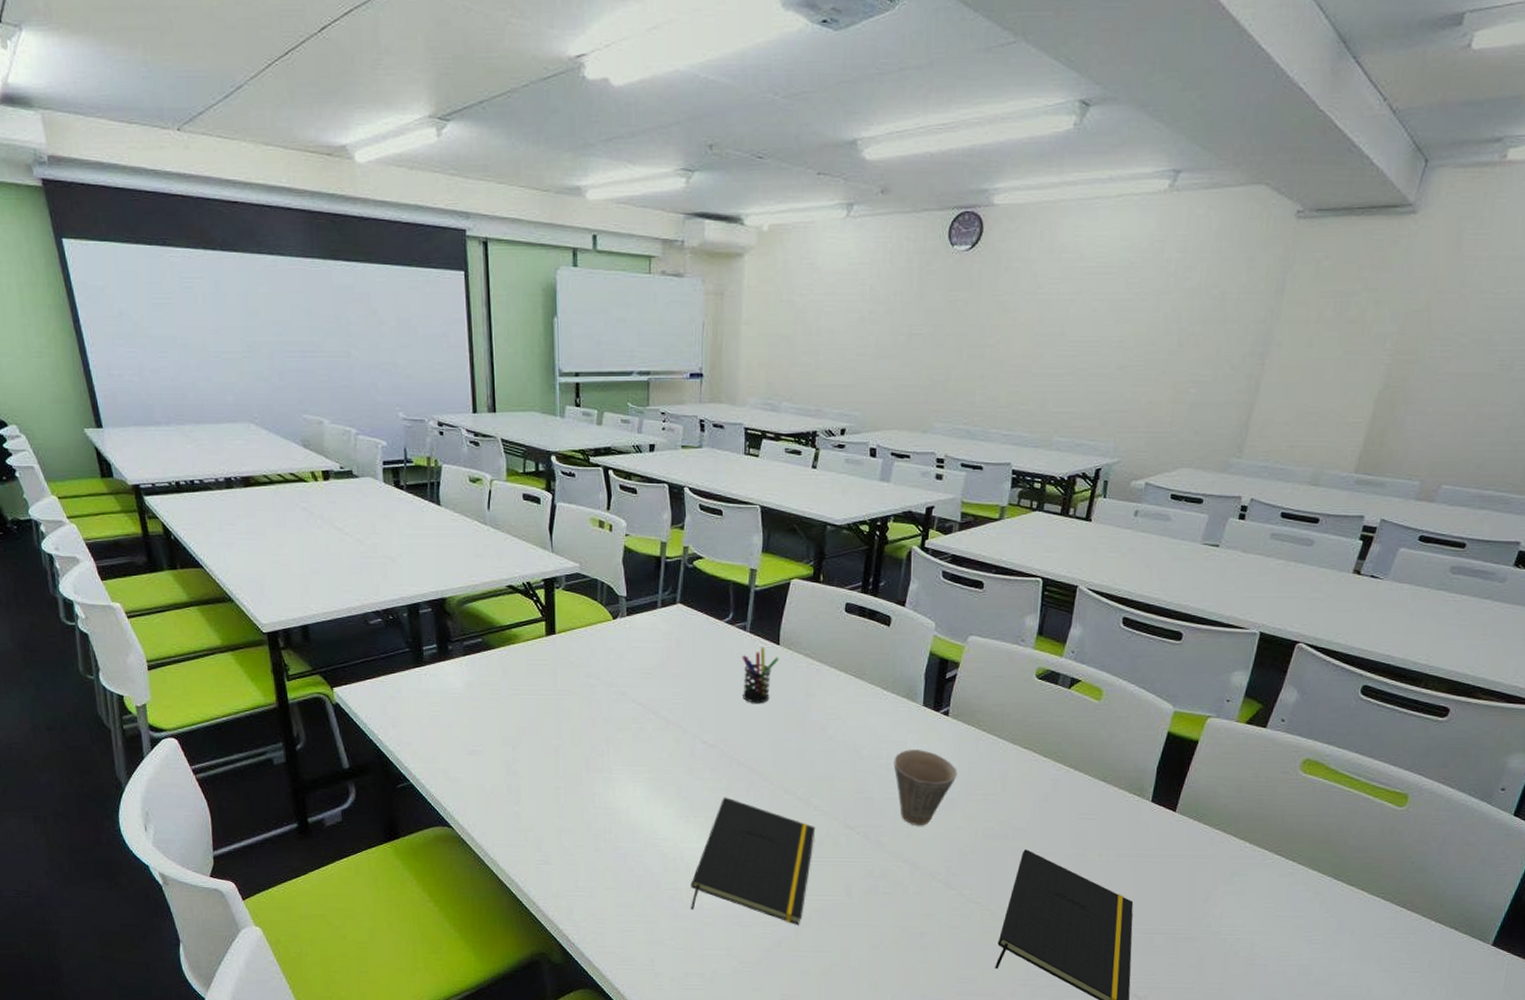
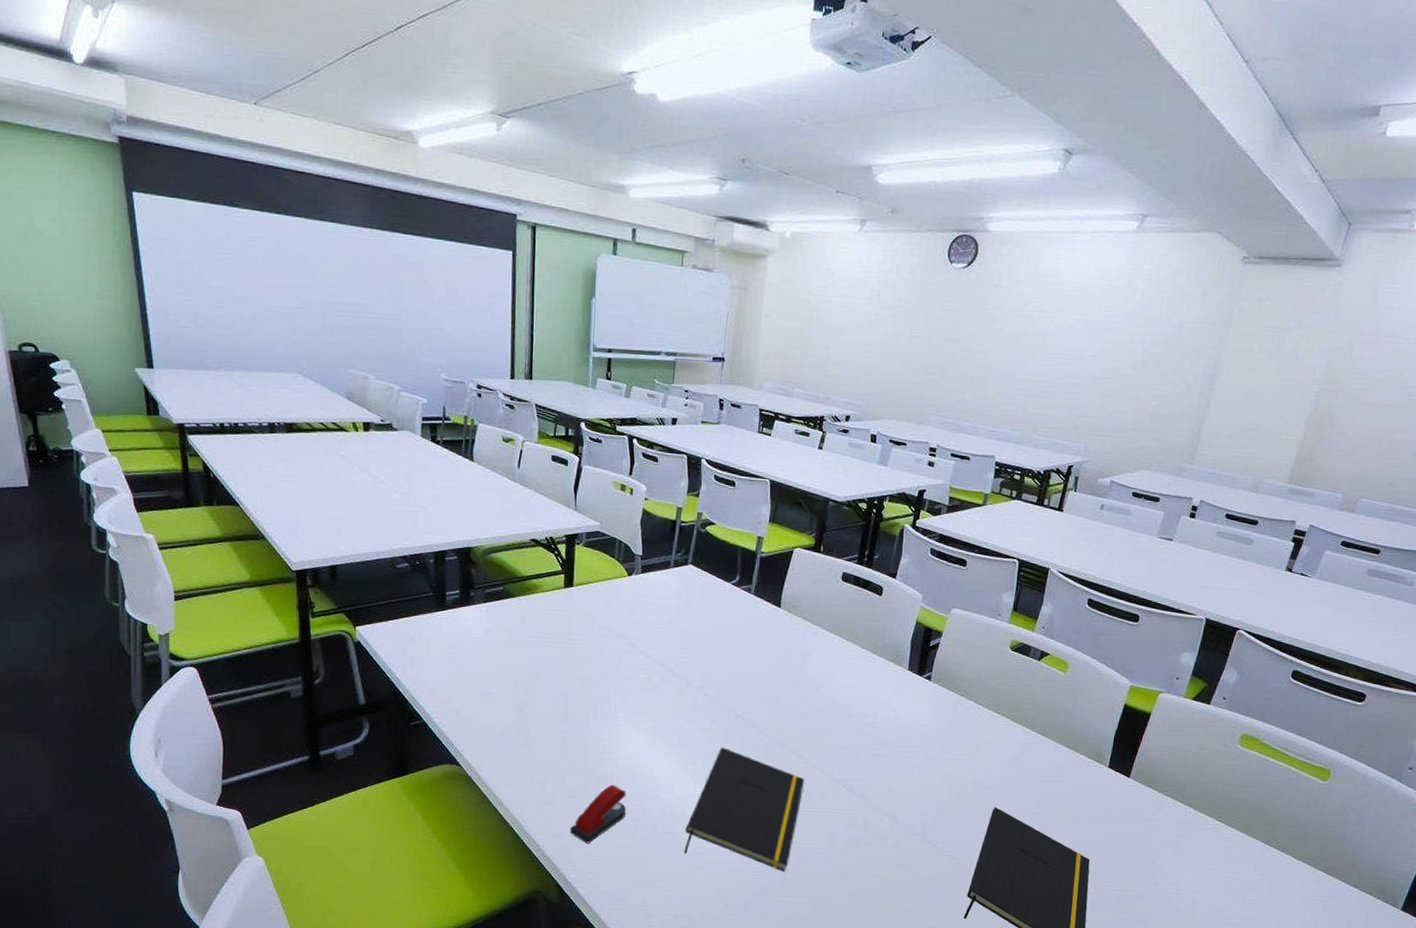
stapler: none [569,841,627,903] -> present [570,784,627,844]
pen holder: present [742,647,779,703] -> none [744,608,780,661]
cup: present [893,750,957,825] -> none [879,710,937,781]

